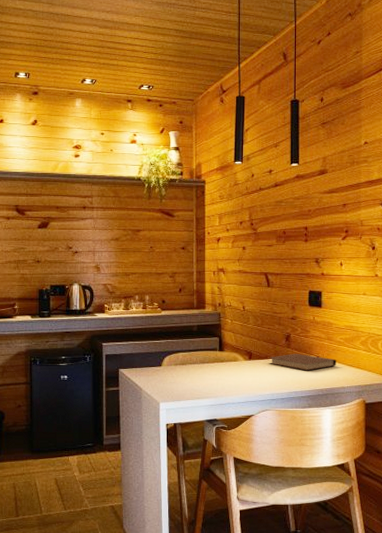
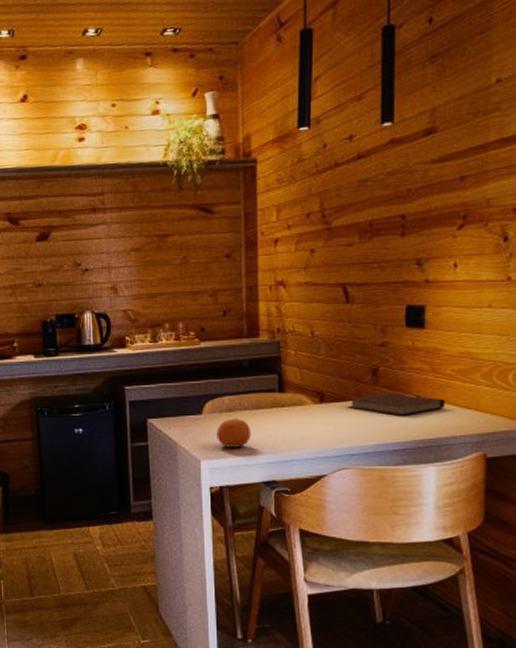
fruit: none [172,370,199,393] -> present [217,418,252,448]

